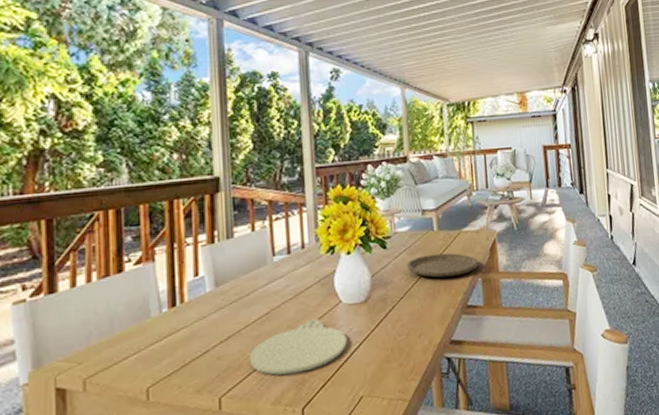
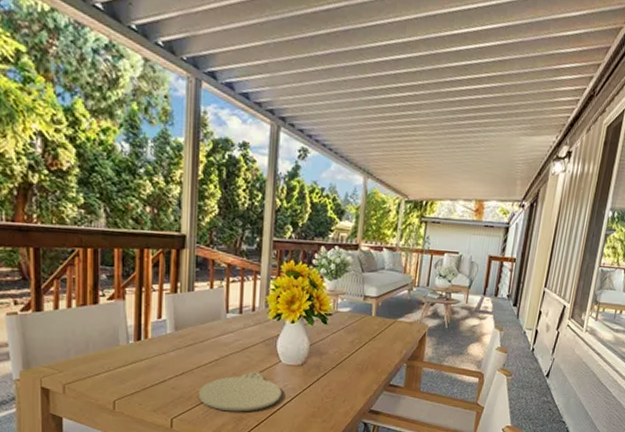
plate: present [406,252,479,278] -> none [341,335,407,358]

